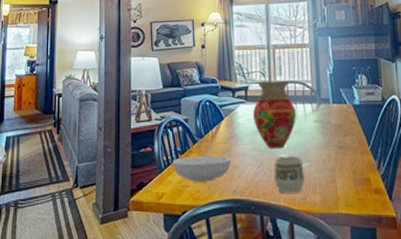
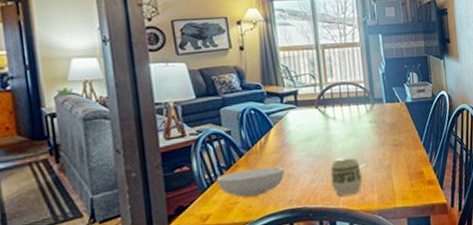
vase: present [252,80,296,149] -> none [304,82,351,154]

